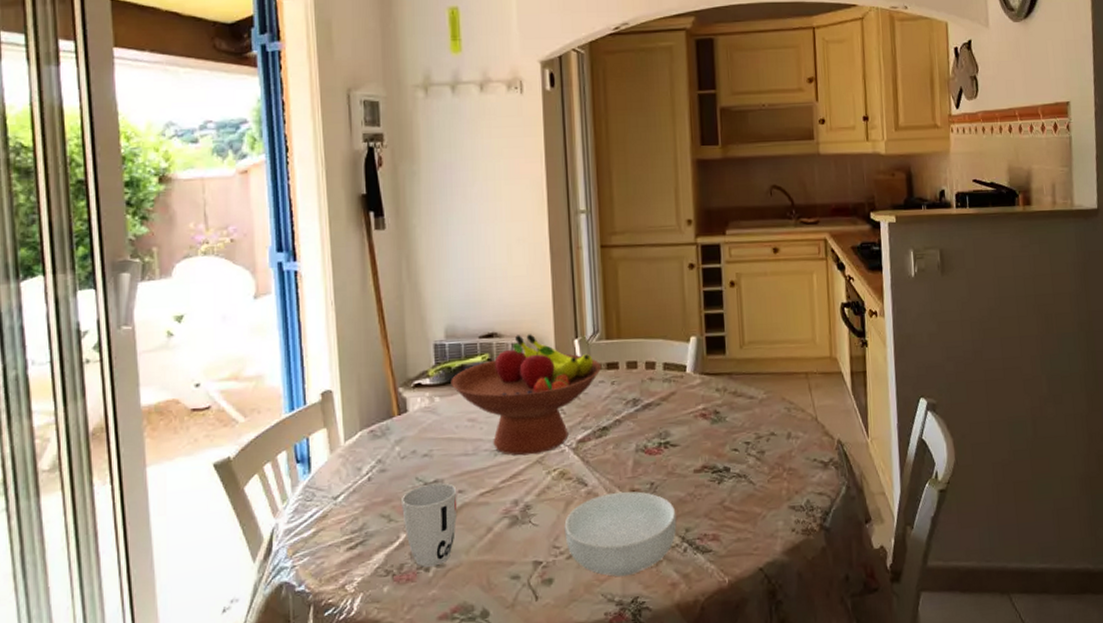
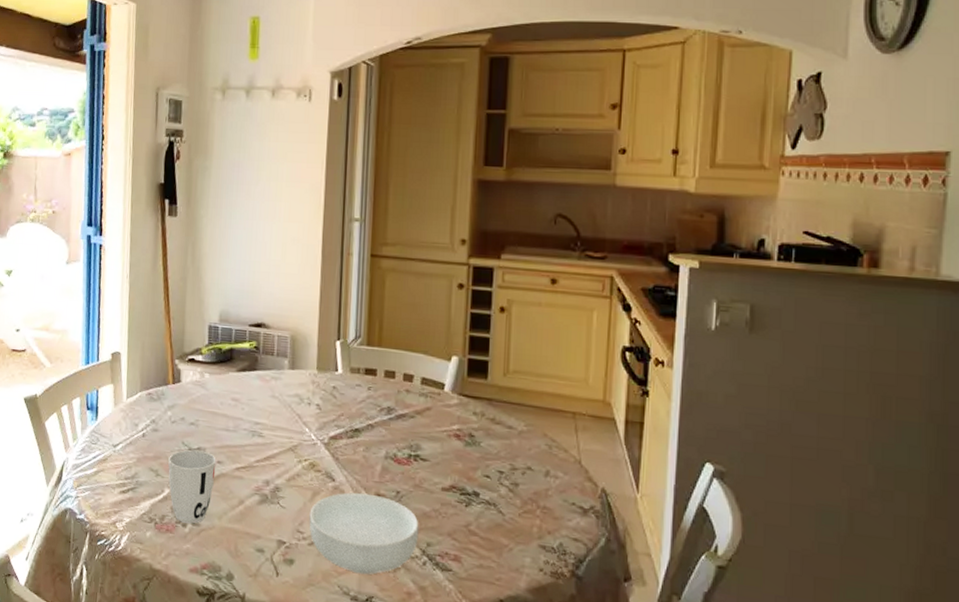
fruit bowl: present [451,334,602,456] -> none [220,328,360,443]

